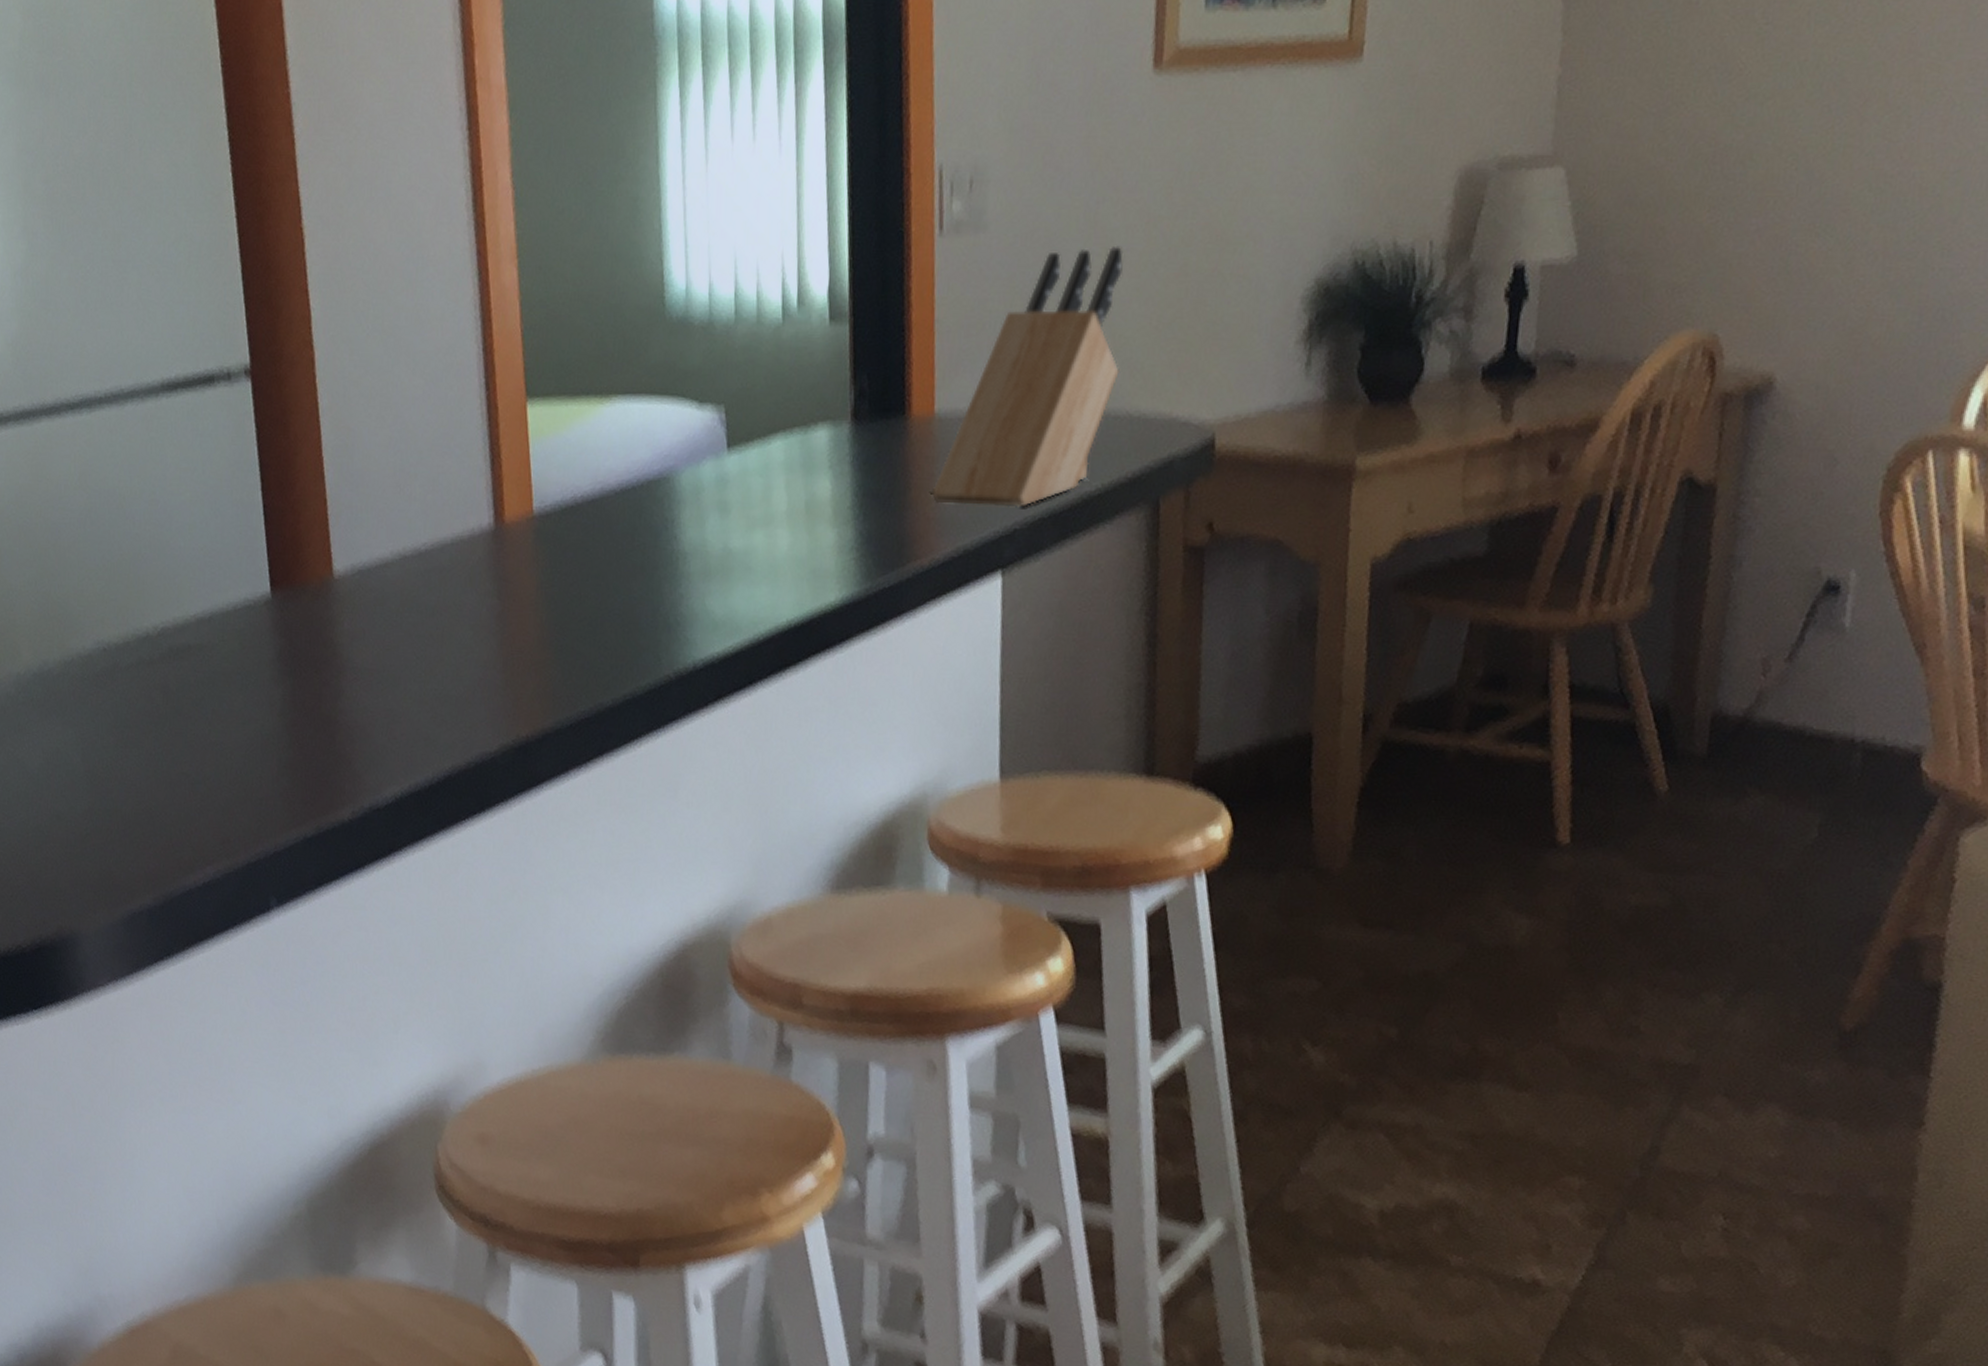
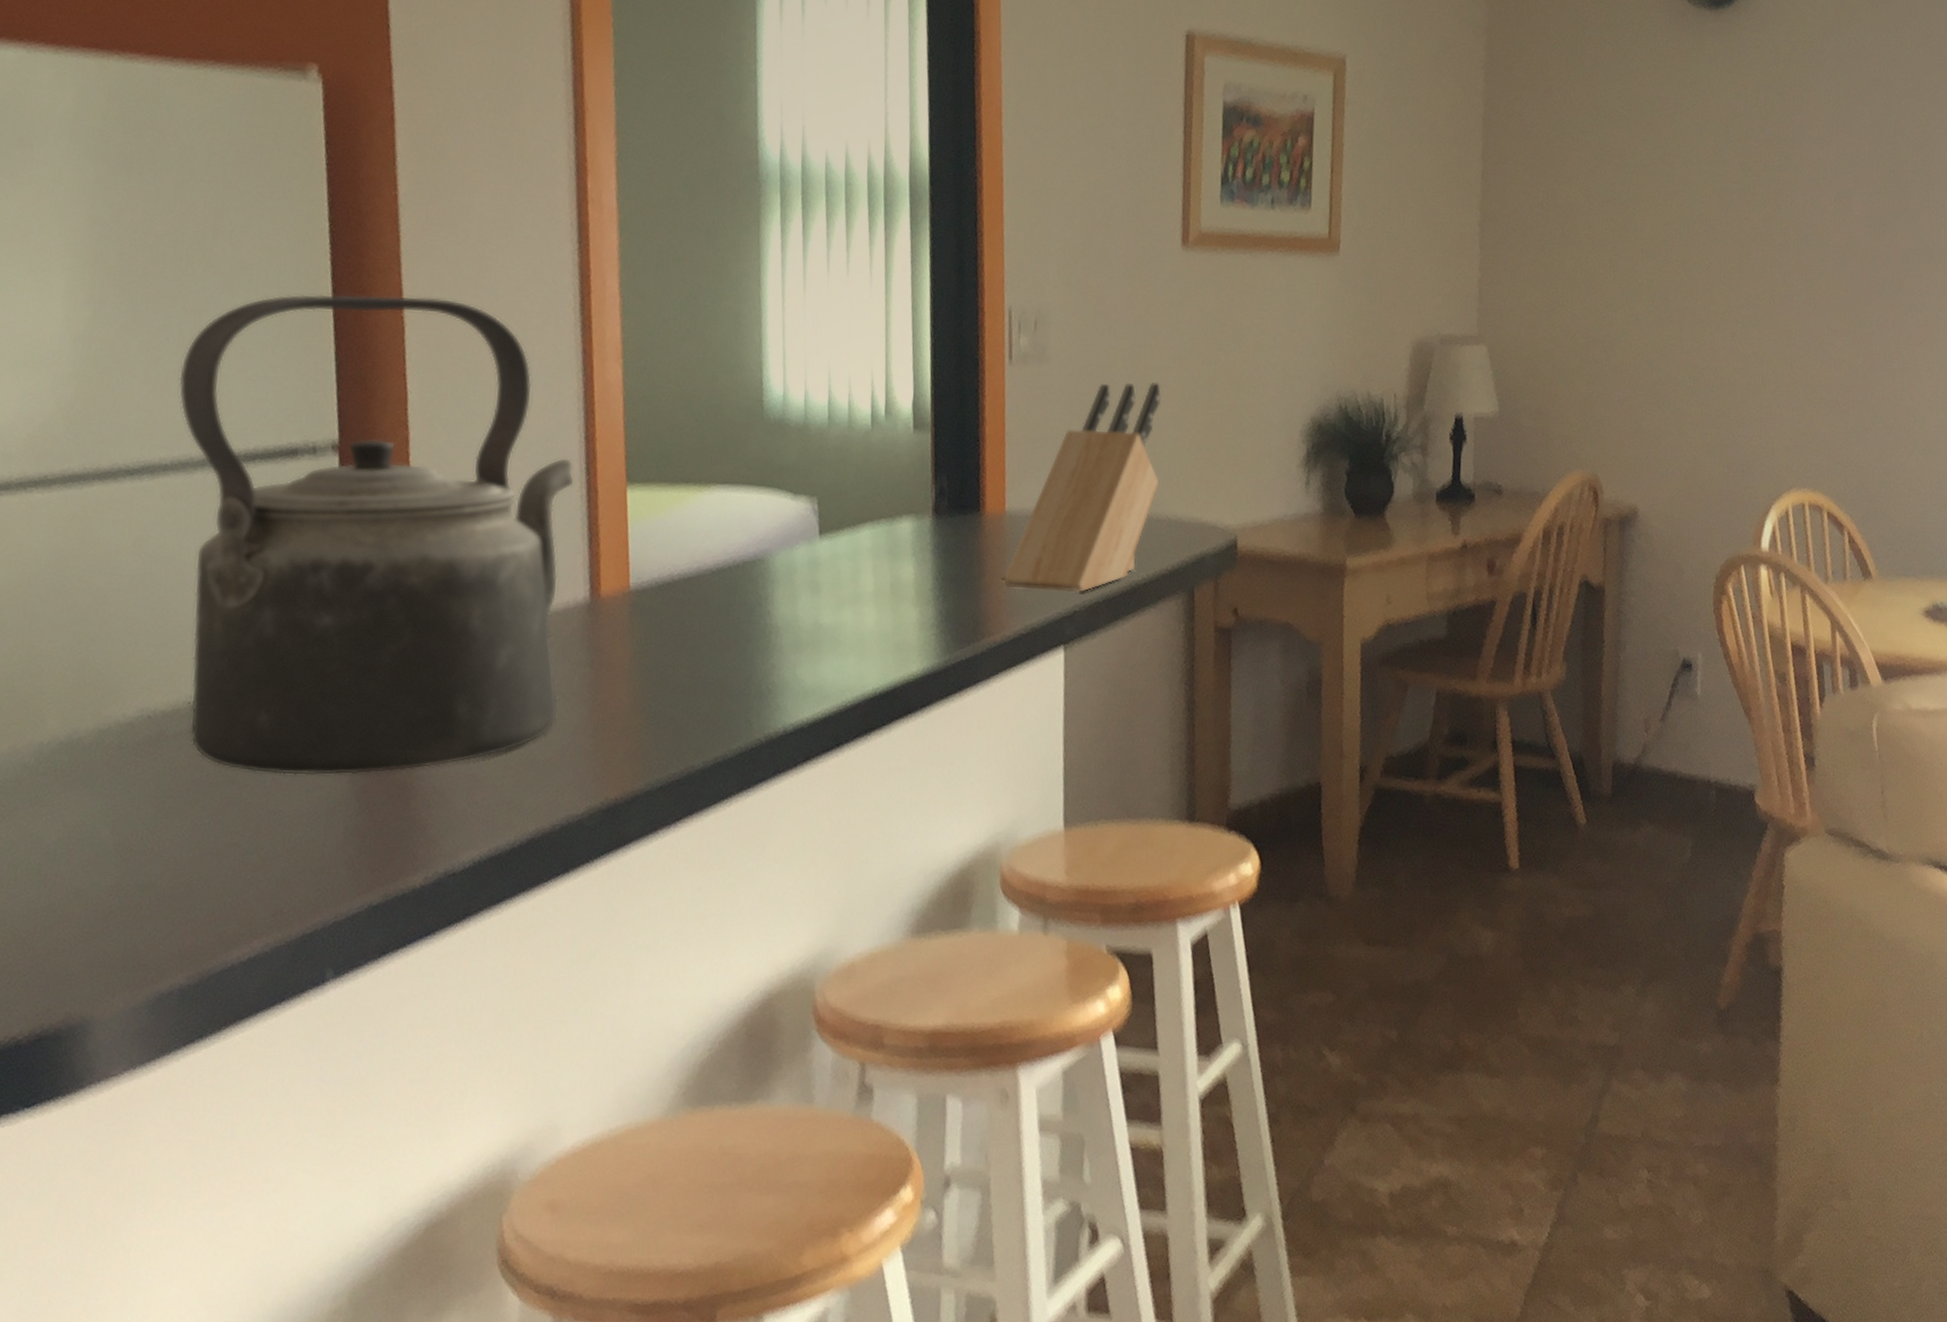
kettle: none [105,204,474,709] -> present [178,294,574,776]

